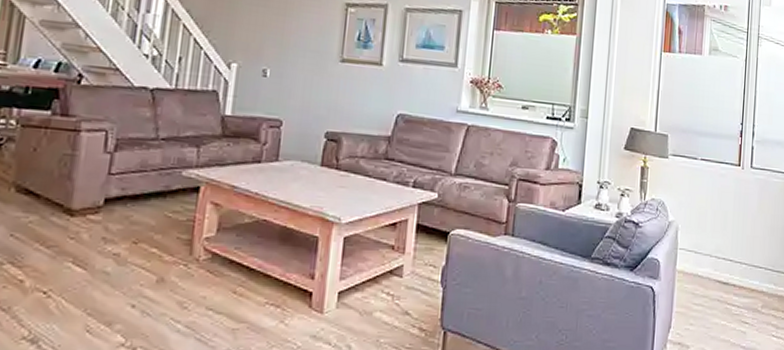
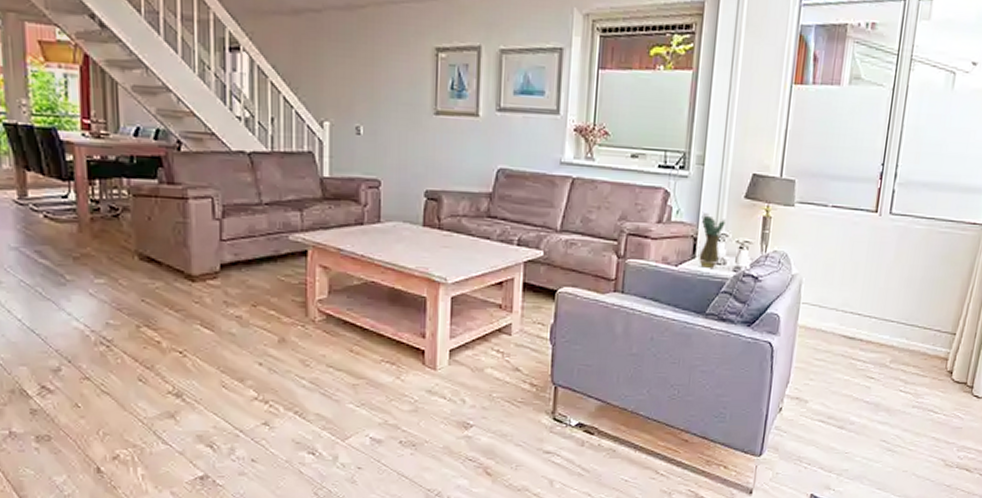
vase: none [584,160,608,215] -> present [699,211,726,269]

